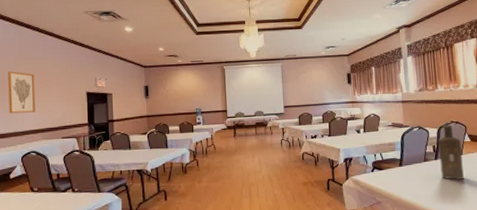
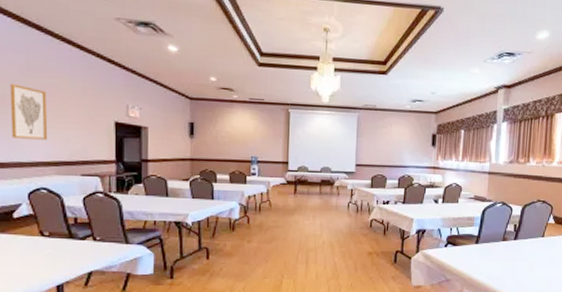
bottle: present [438,124,464,180] -> none [518,203,544,263]

